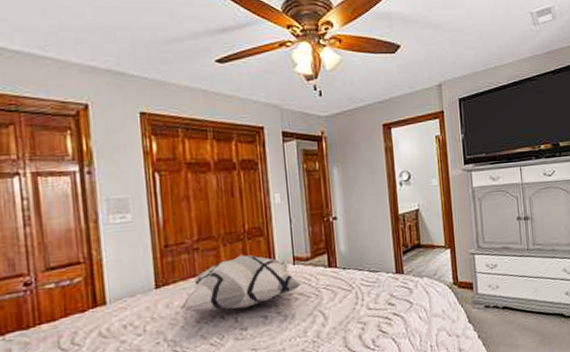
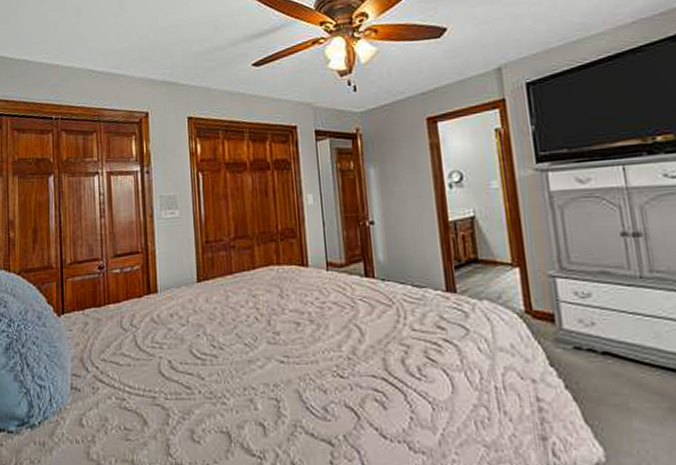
decorative pillow: present [181,254,303,312] -> none [219,256,337,312]

